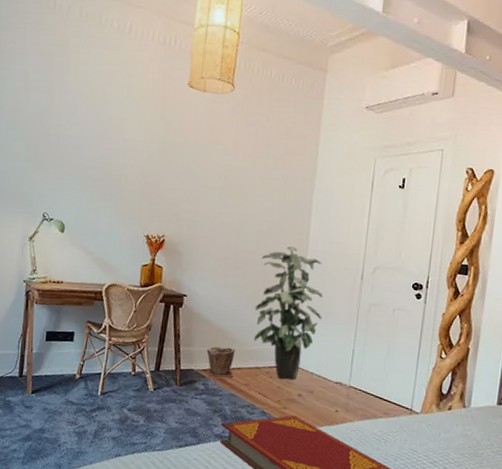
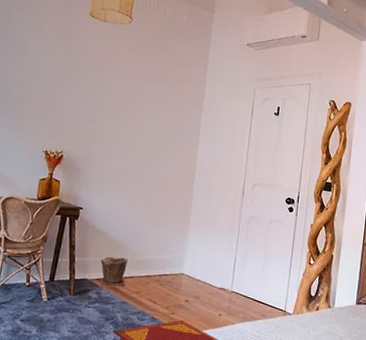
indoor plant: present [253,246,323,380] -> none [145,163,209,287]

